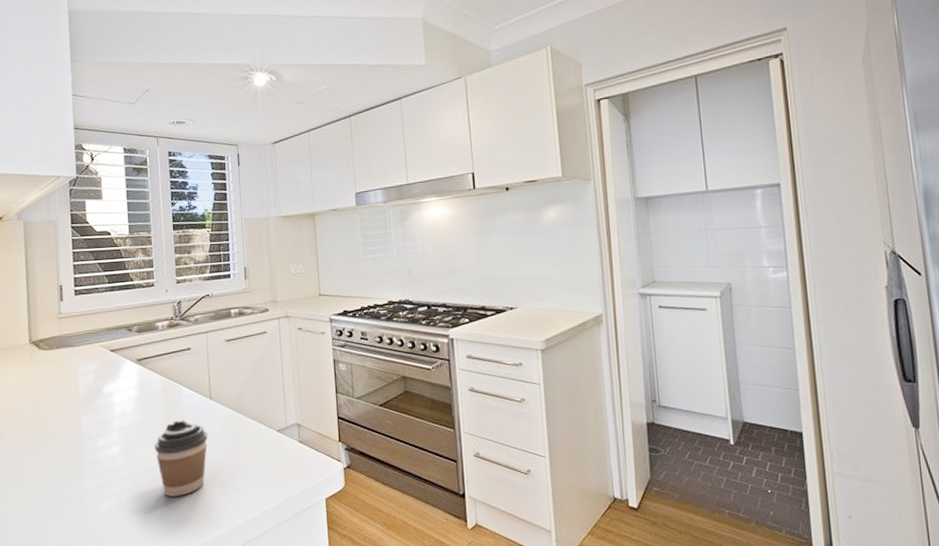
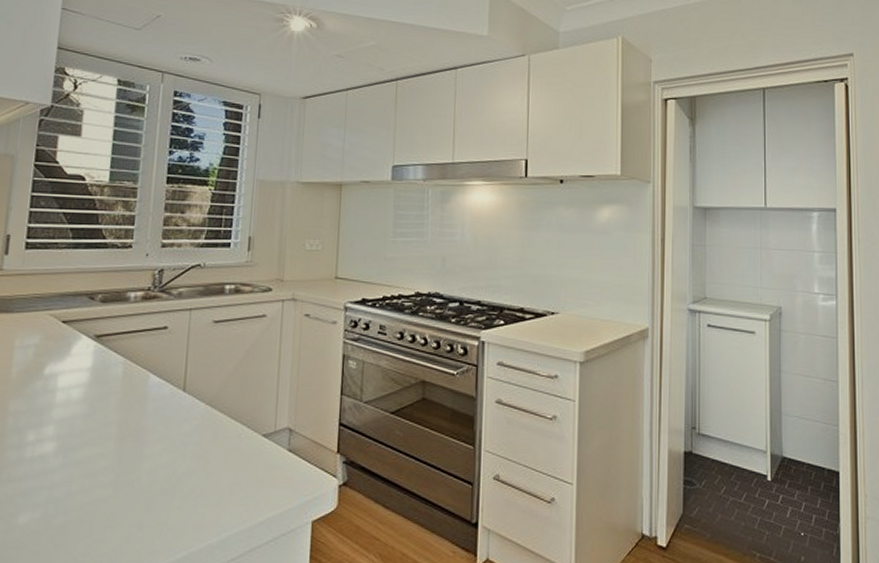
coffee cup: present [154,419,208,497] -> none [101,413,175,511]

